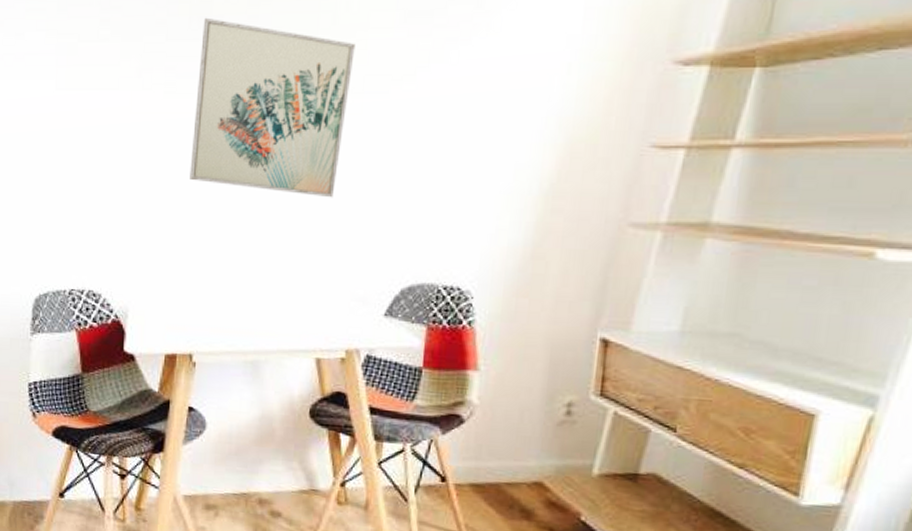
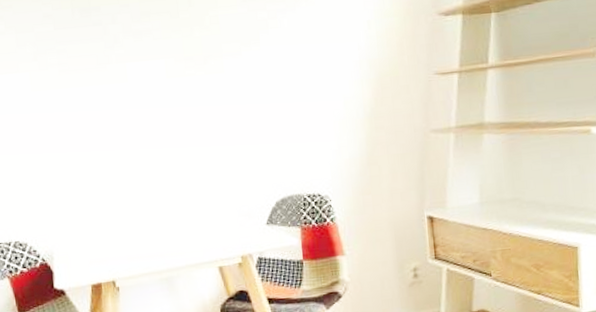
wall art: present [190,17,355,198] -> none [84,9,212,139]

